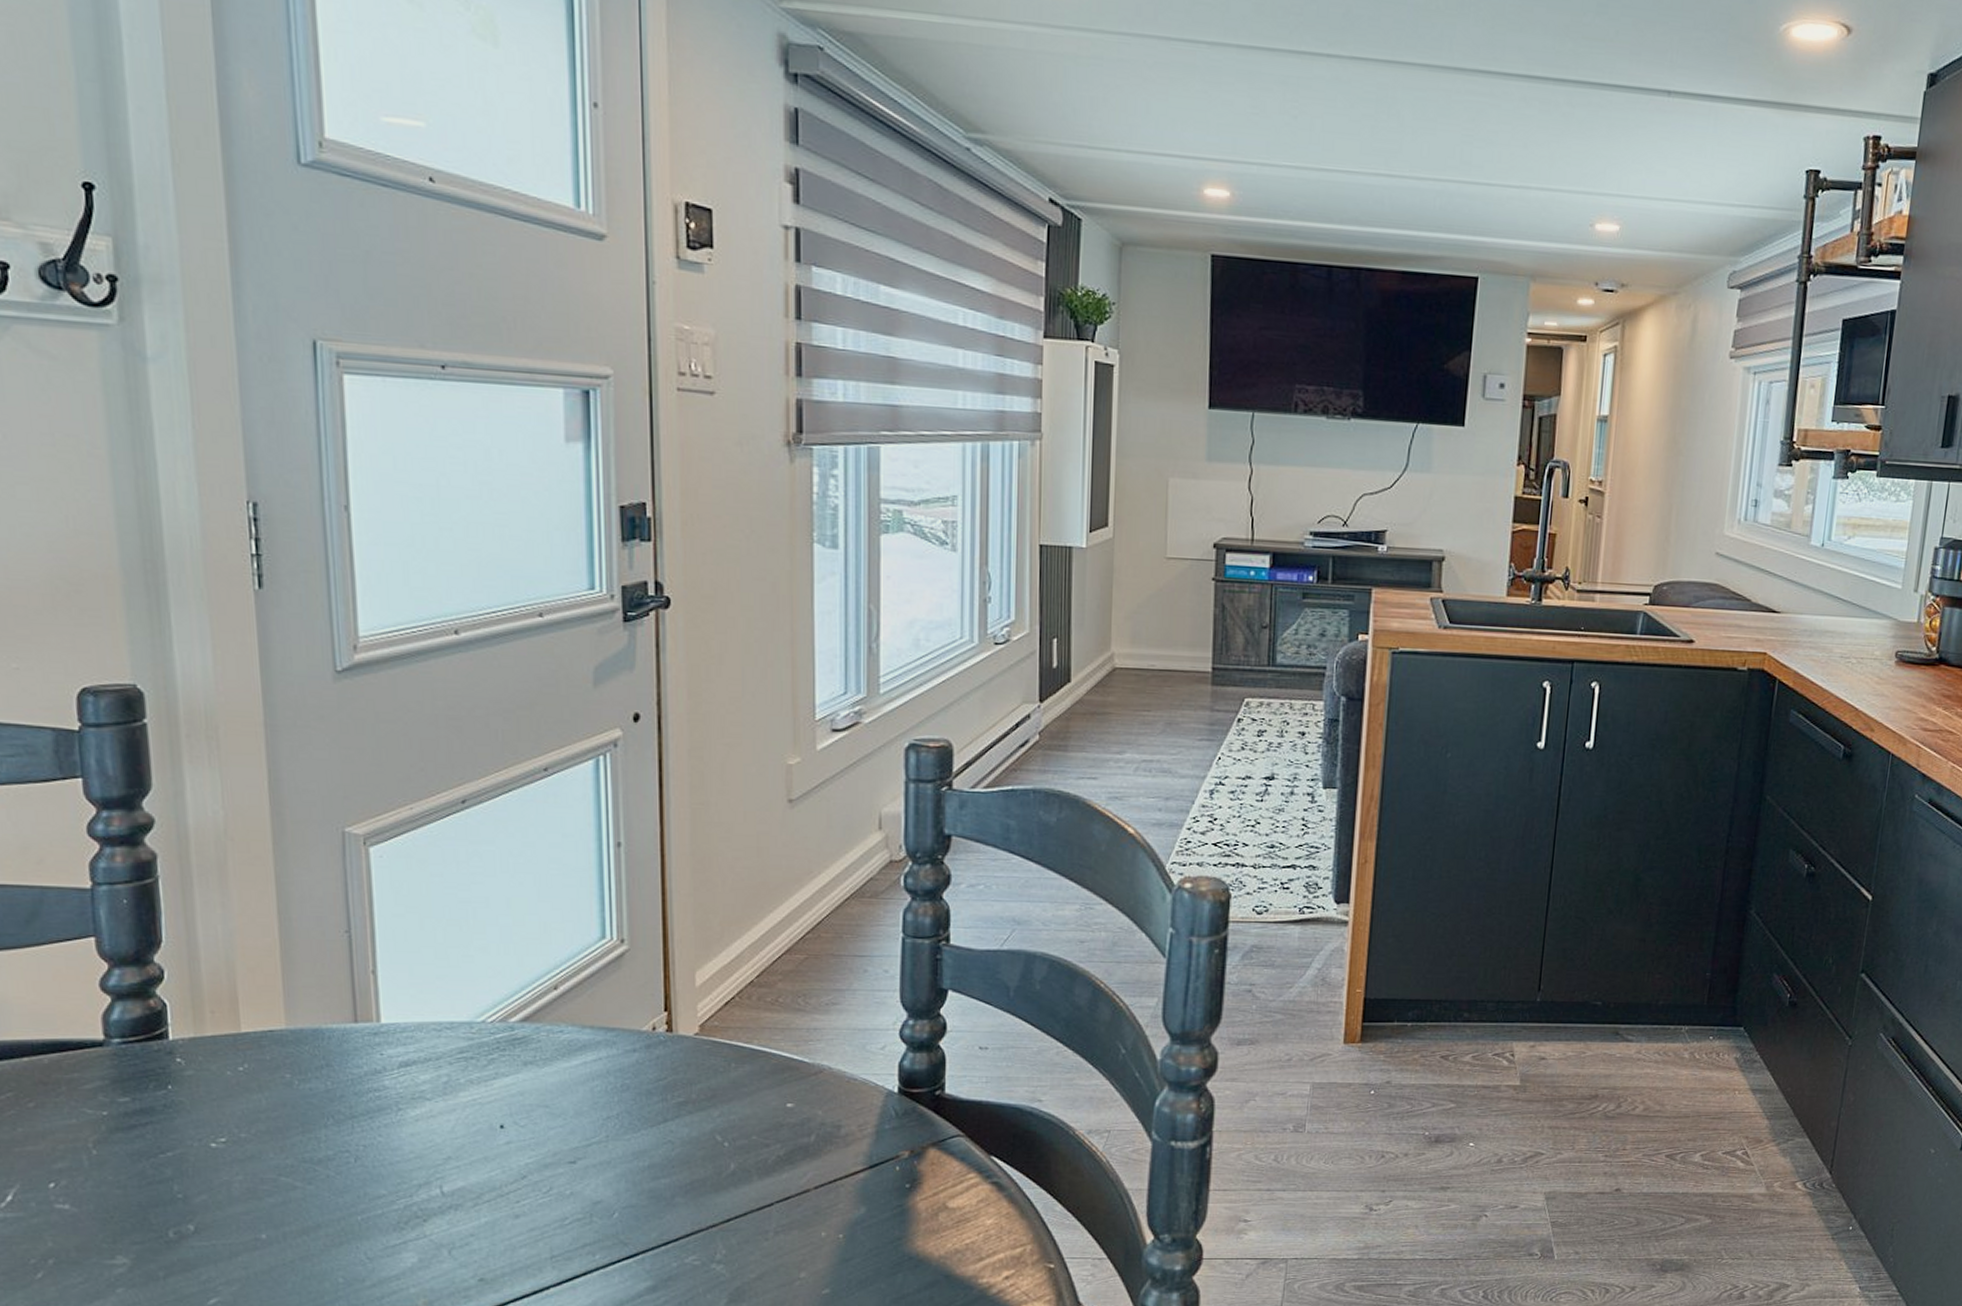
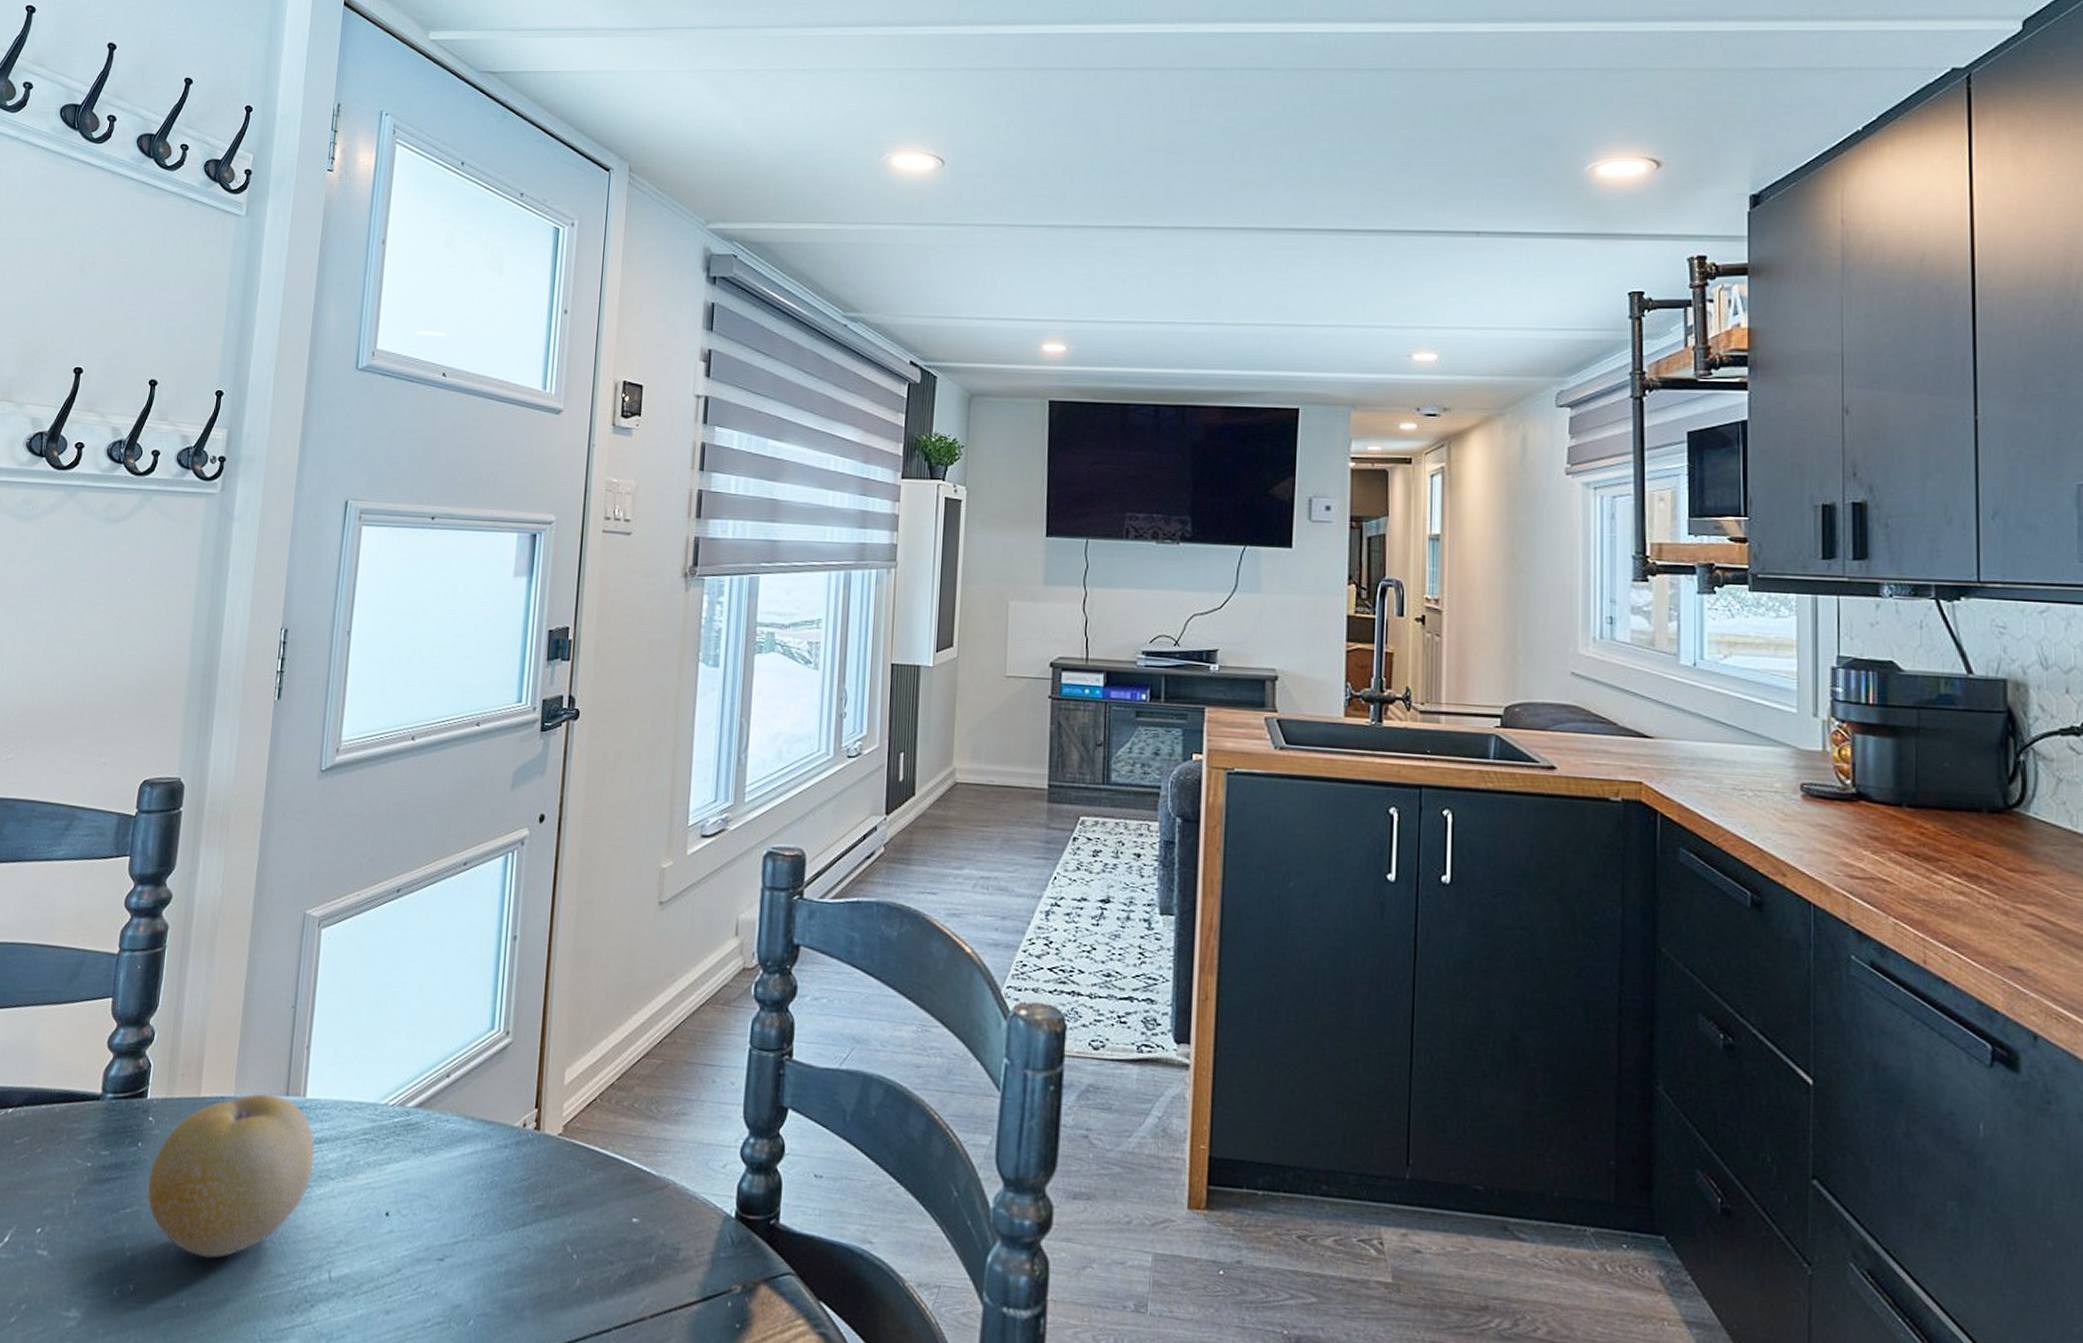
fruit: none [189,1023,403,1191] -> present [147,1093,315,1259]

